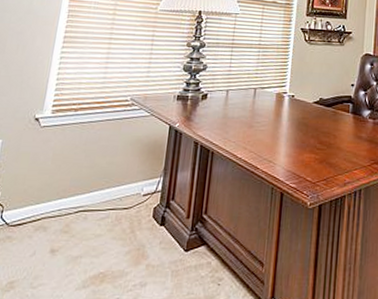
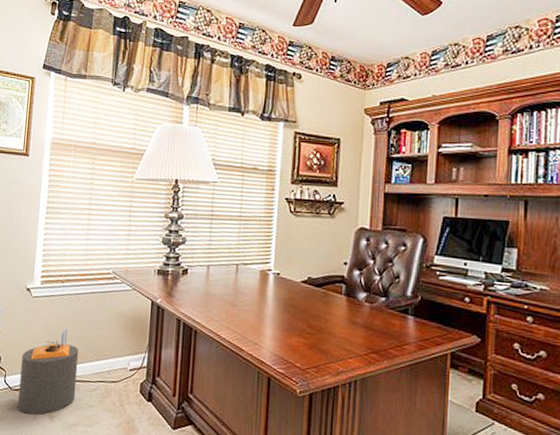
trash can: none [14,157,90,251] -> present [18,328,79,415]

